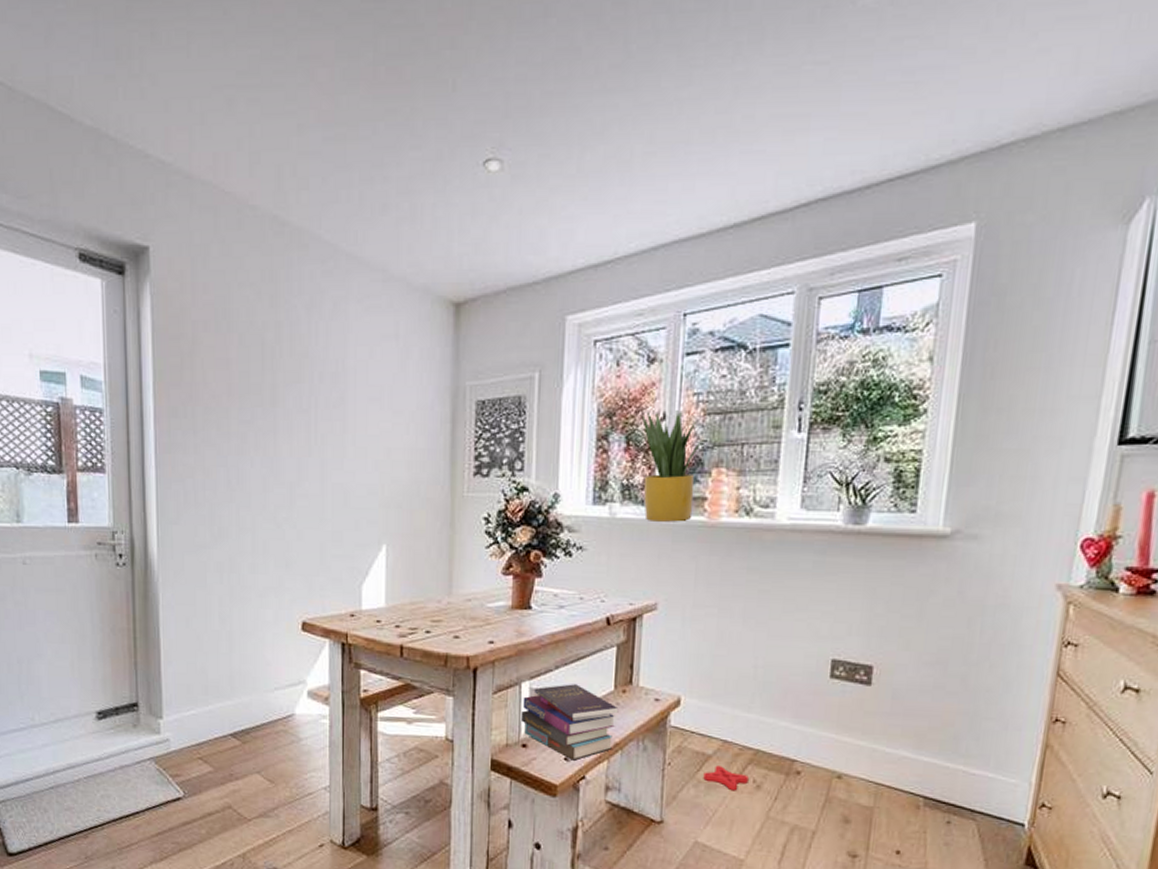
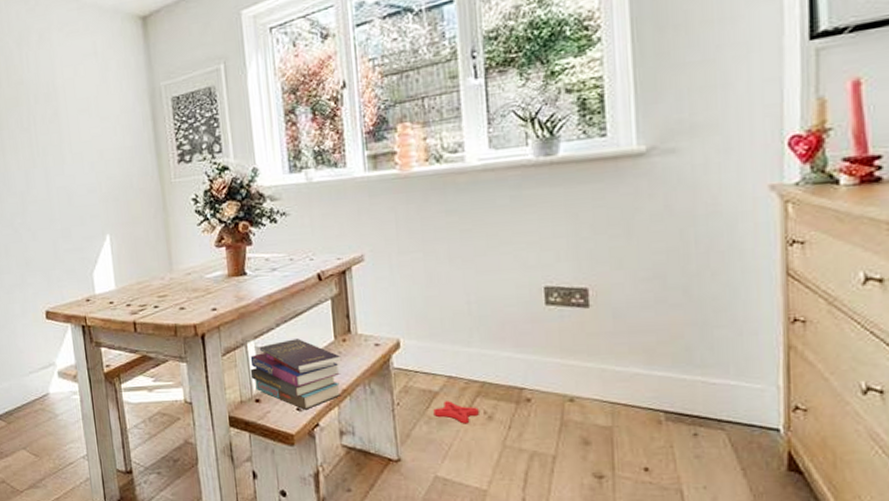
planter: present [641,410,704,522] -> none [322,76,385,181]

